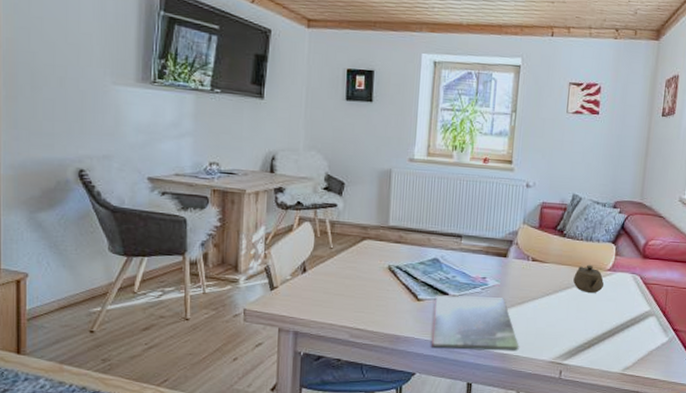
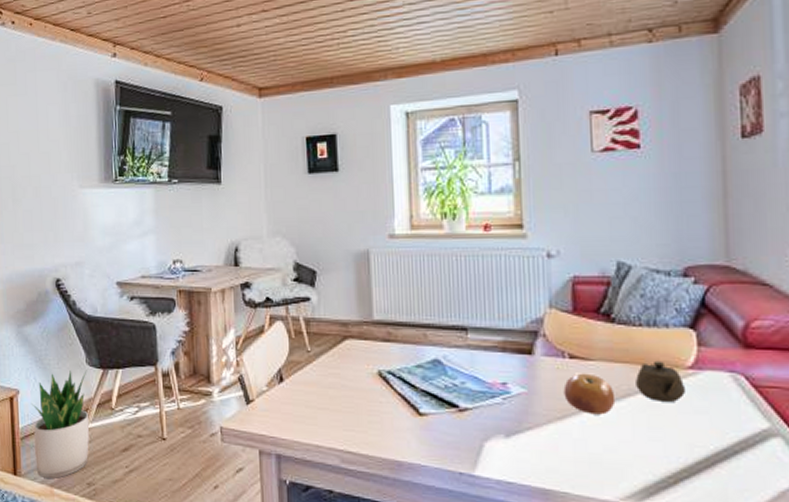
planter: none [41,256,109,357] -> present [31,370,90,479]
magazine: present [432,295,519,350] -> none [442,407,567,485]
fruit: none [525,271,559,301] -> present [563,373,616,415]

